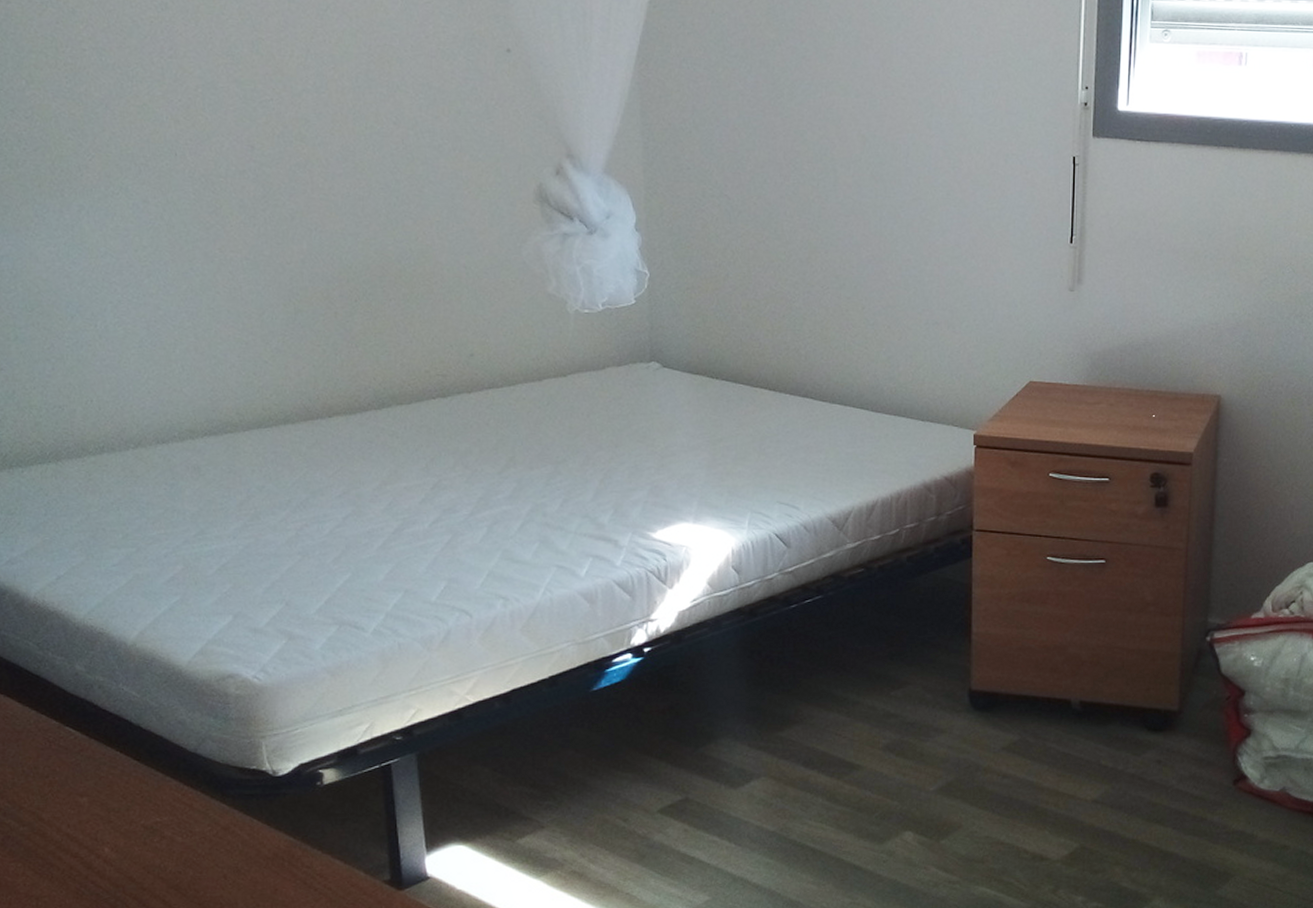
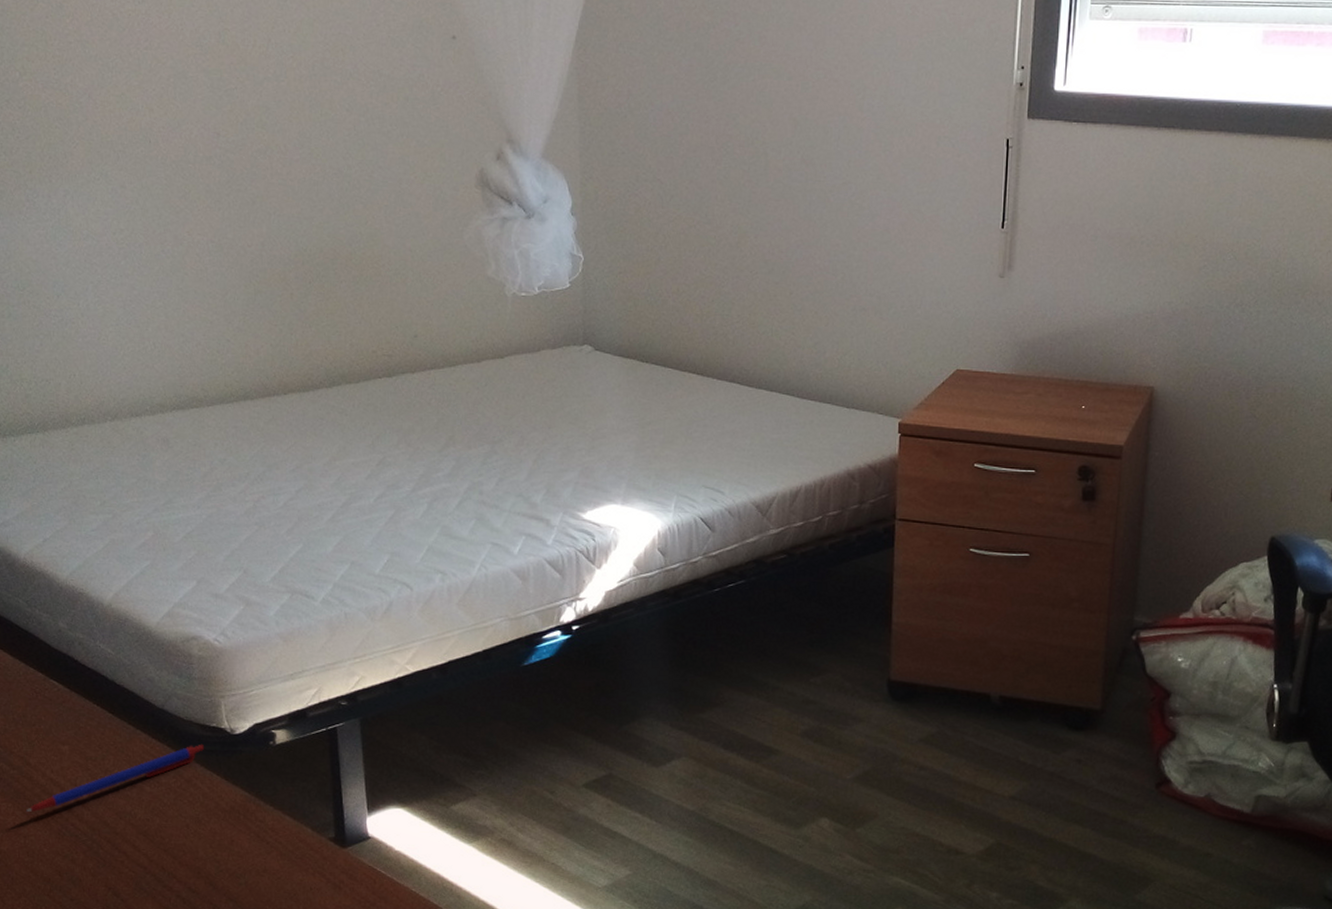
pen: none [39,789,243,871] -> present [26,745,204,812]

